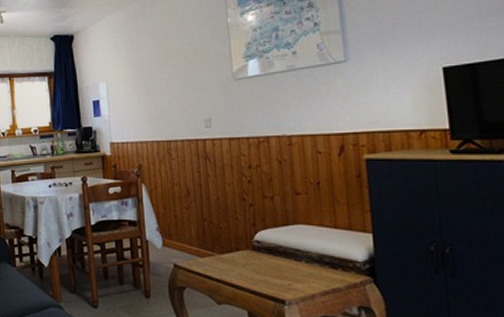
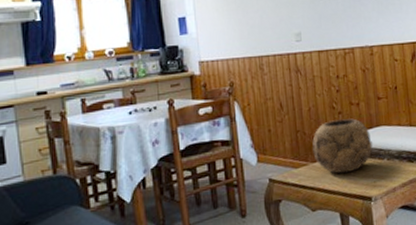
decorative bowl: none [220,212,288,270] -> present [312,118,373,174]

